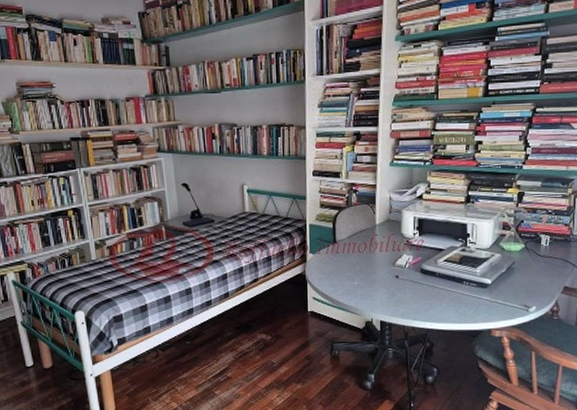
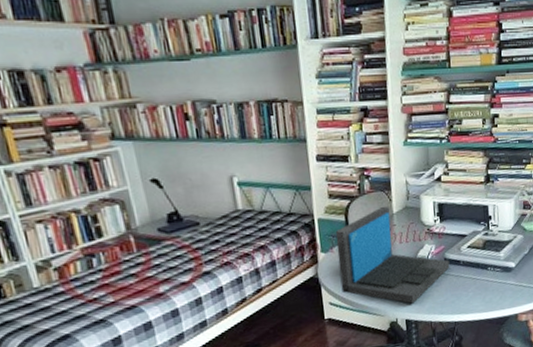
laptop: none [323,217,426,307] -> present [335,206,450,304]

